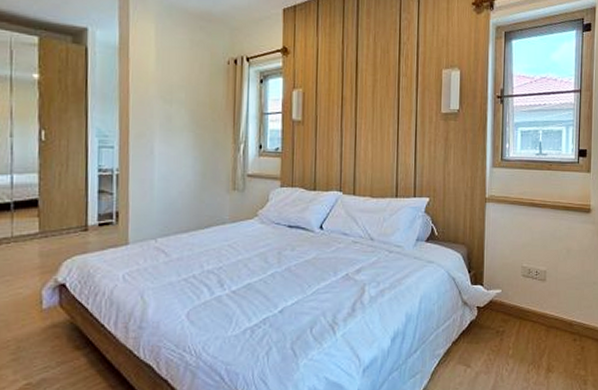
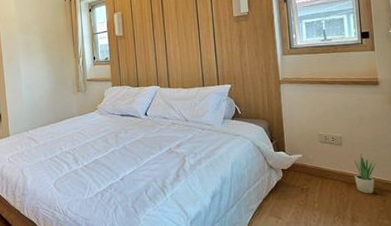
potted plant: none [554,293,579,340] -> present [354,154,377,194]

